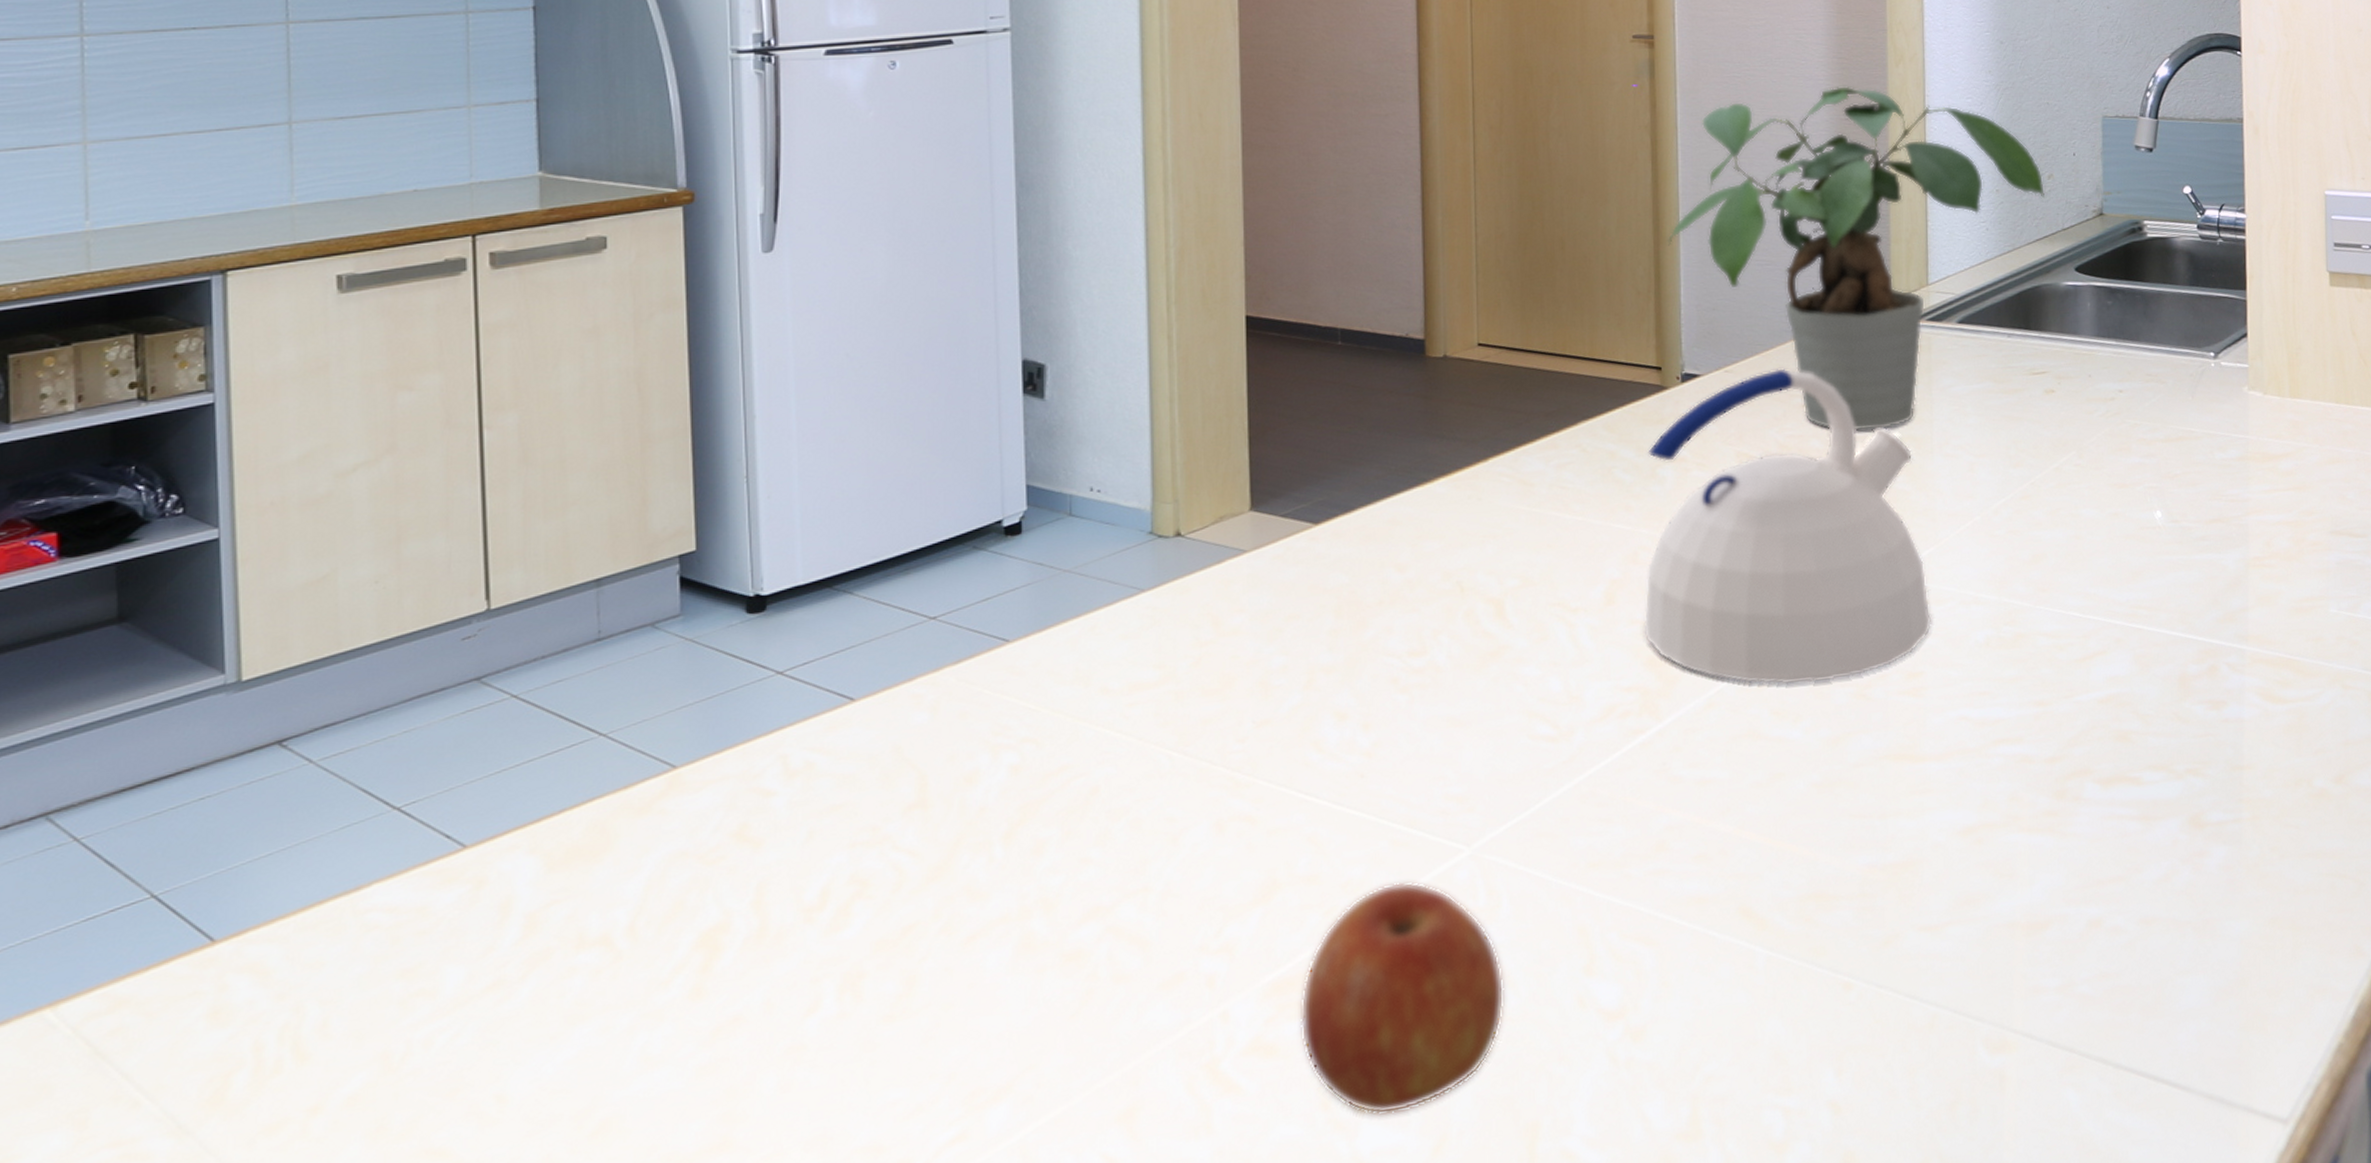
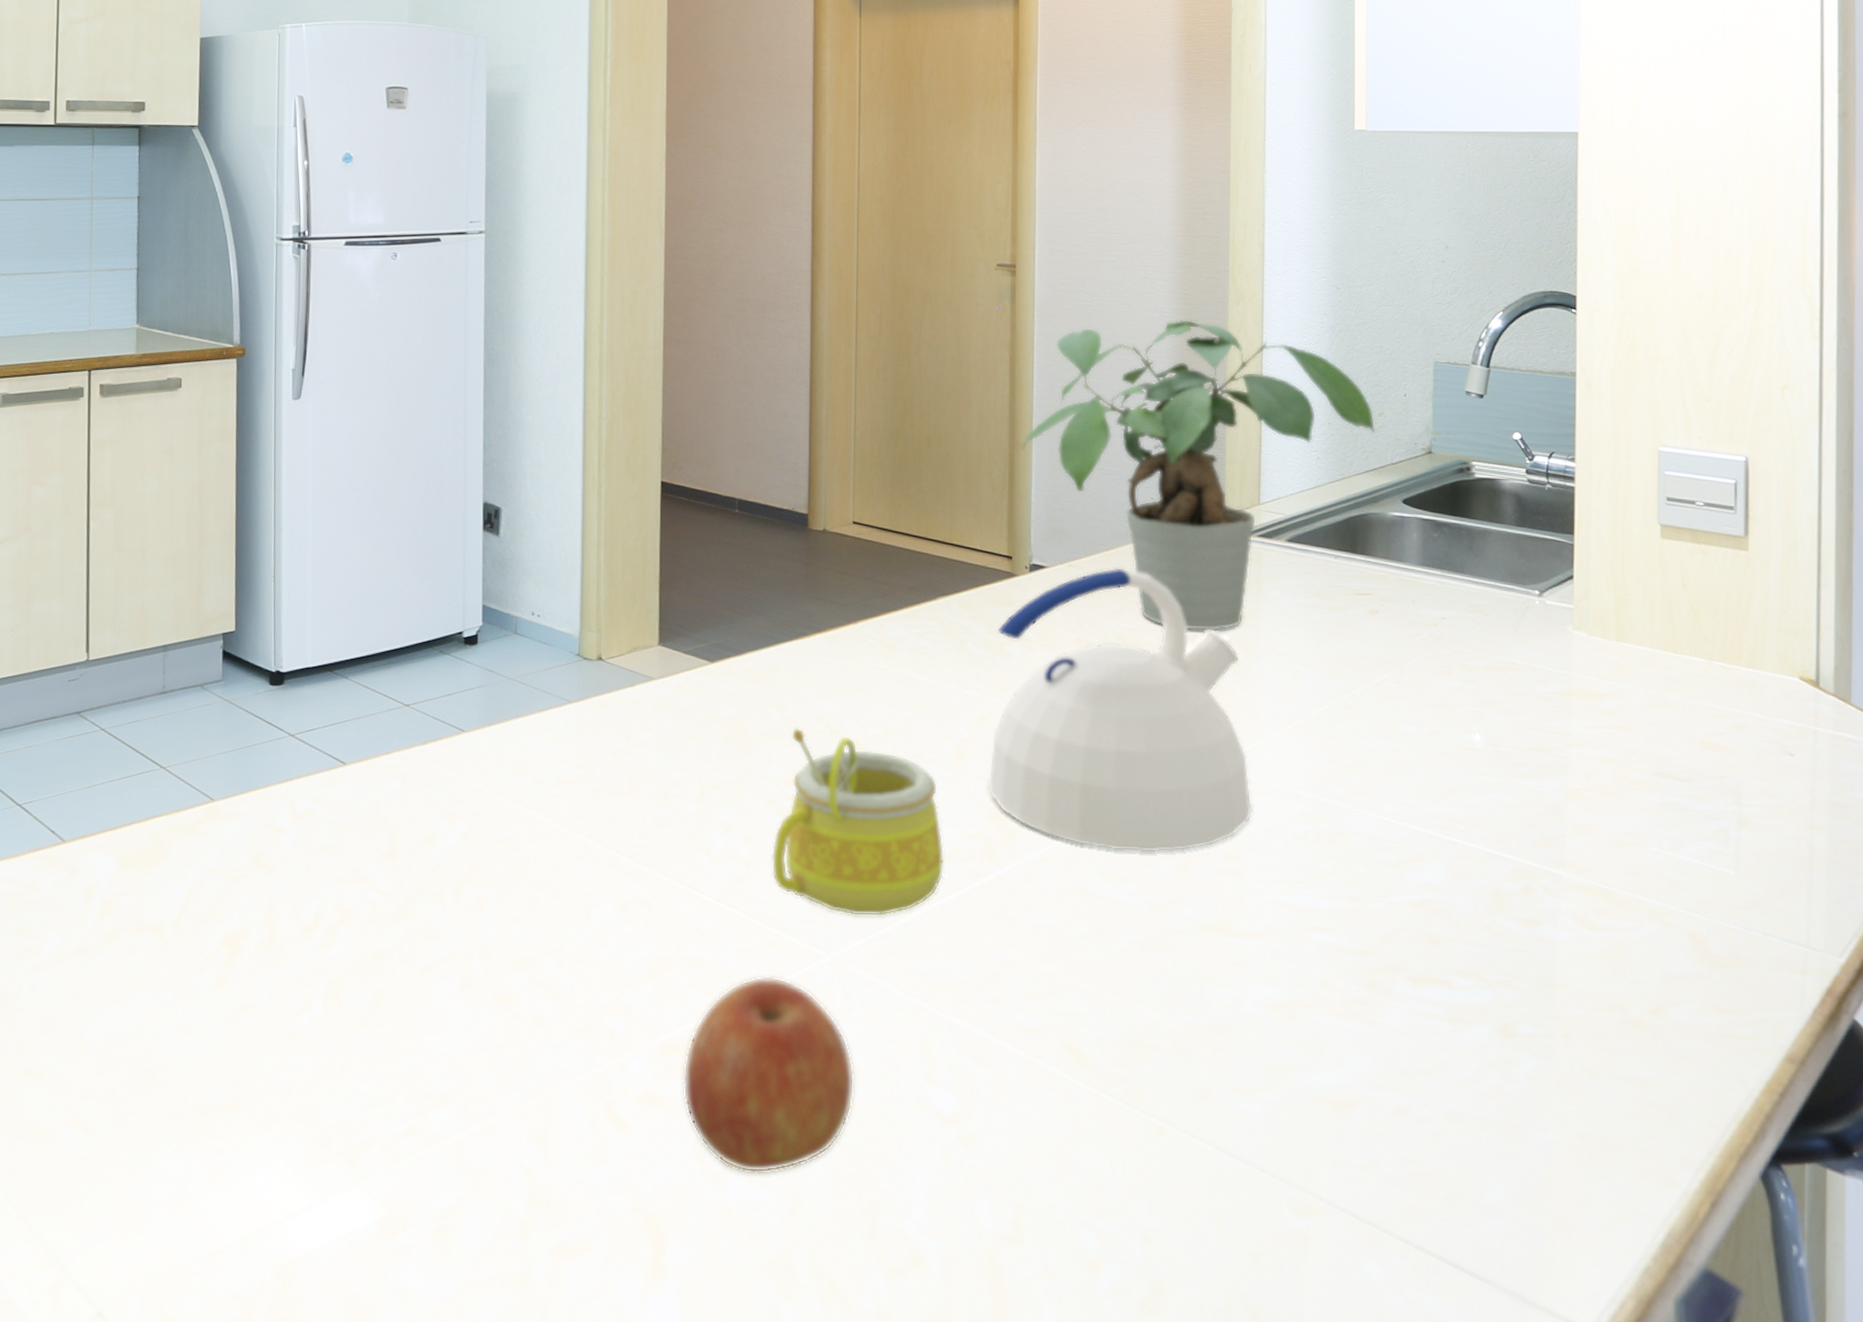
mug: none [1396,589,1598,799] -> present [771,728,945,917]

